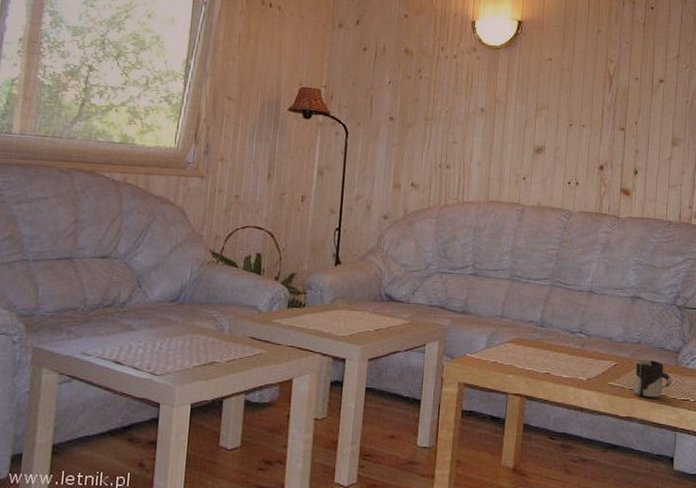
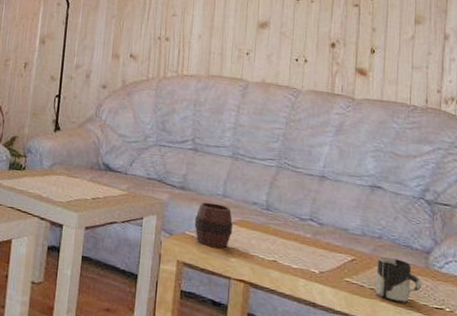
cup: none [474,324,511,367] -> present [194,202,234,249]

